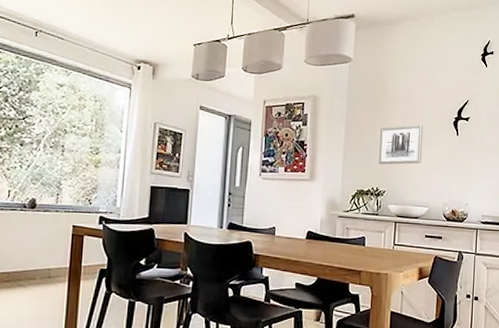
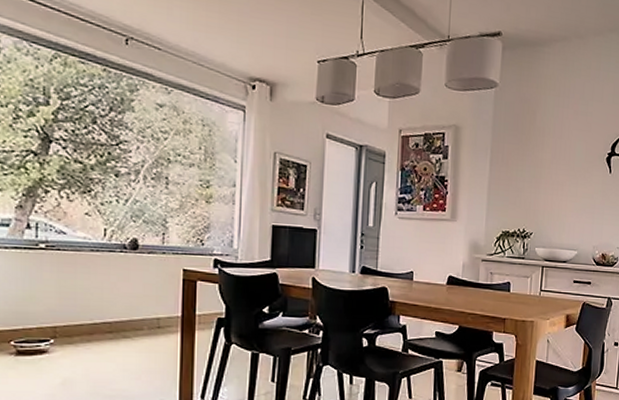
wall art: present [379,124,423,165] -> none [526,160,574,204]

